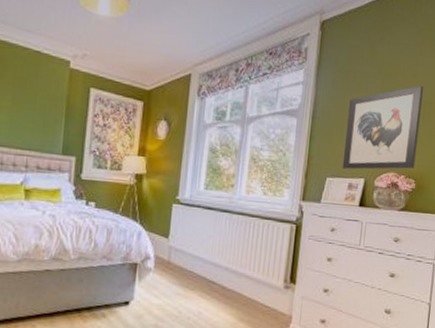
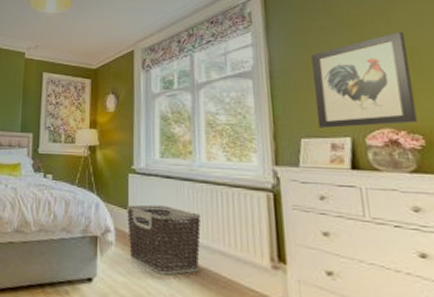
clothes hamper: none [166,234,234,296] -> present [127,204,202,275]

